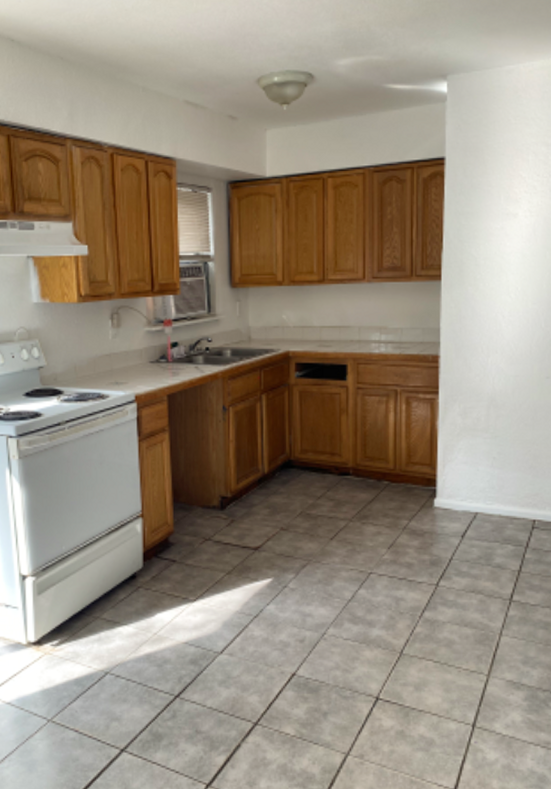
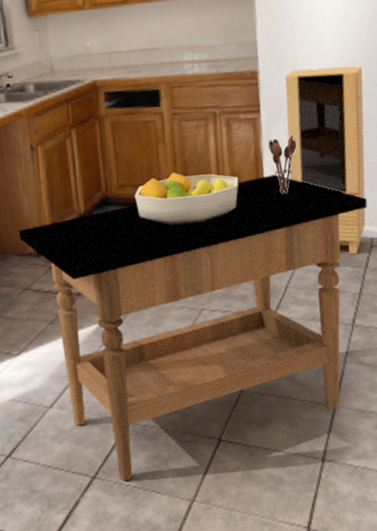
side table: none [205,453,532,730] -> present [18,174,367,481]
fruit bowl: none [316,442,414,492] -> present [135,172,239,225]
utensil holder: none [444,417,470,471] -> present [268,134,297,193]
storage cabinet: none [461,357,536,534] -> present [285,66,366,255]

